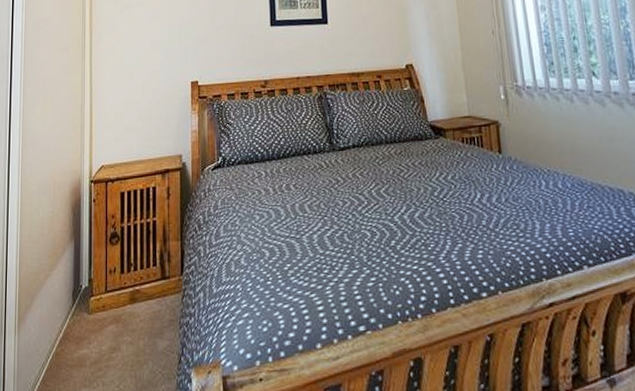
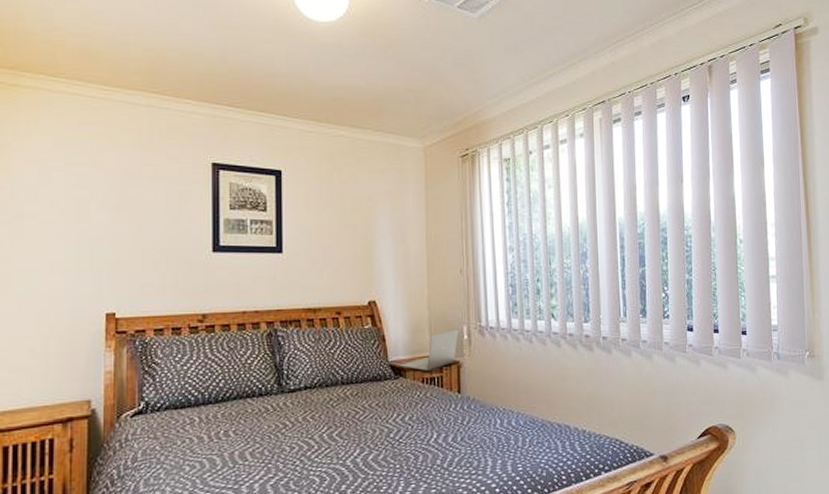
laptop: none [438,90,496,132] -> present [399,330,459,372]

